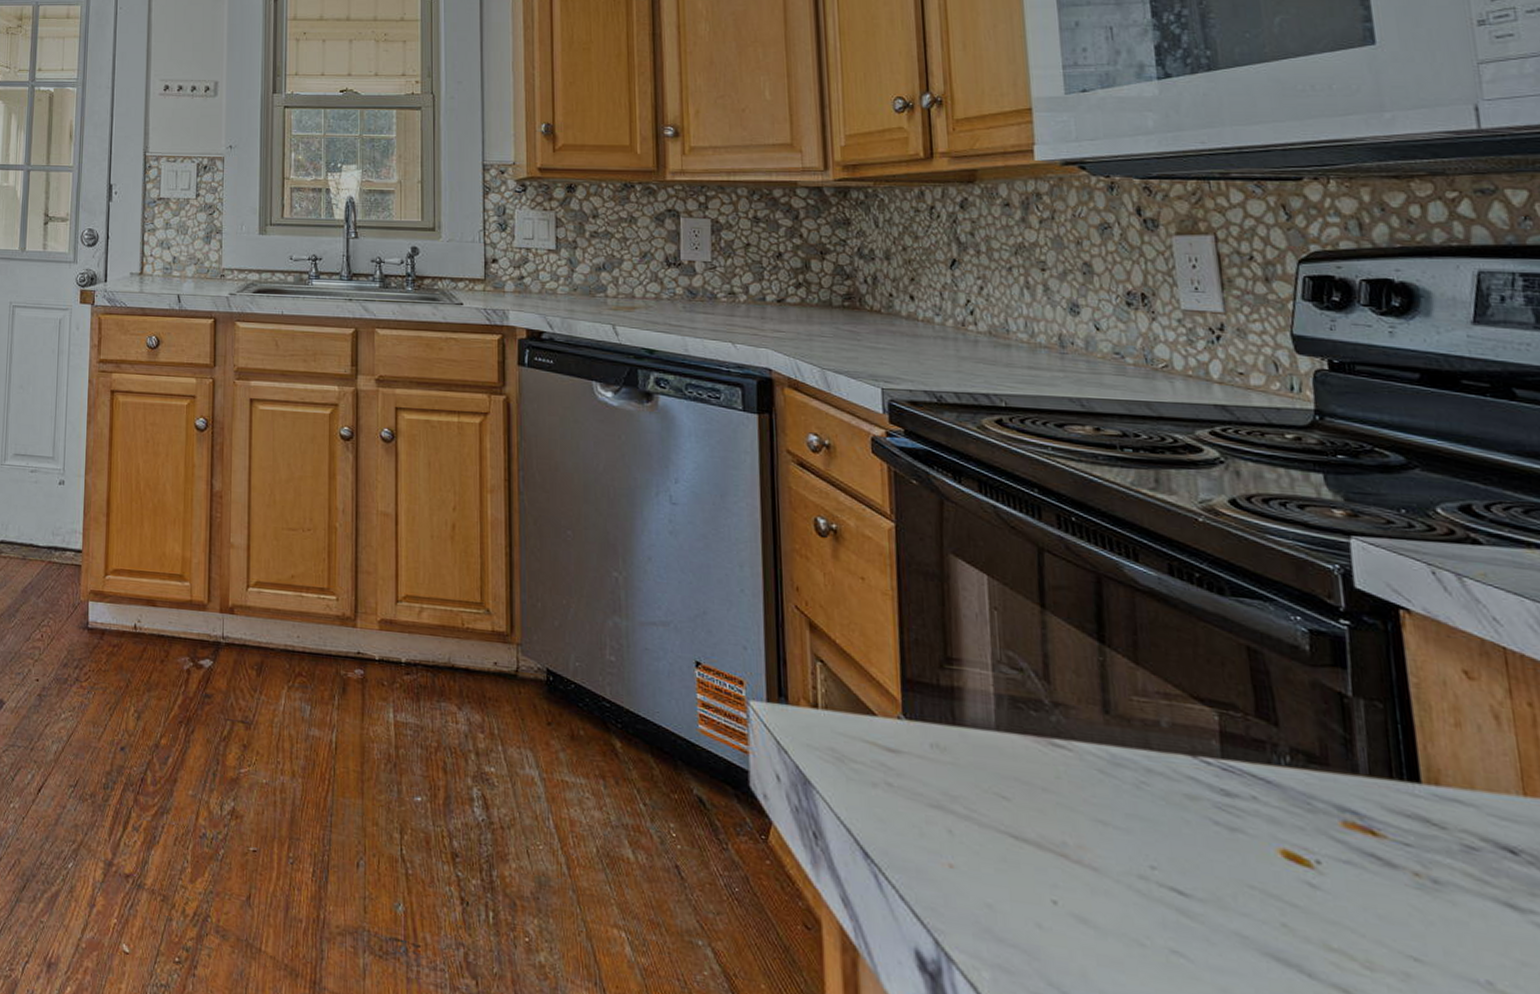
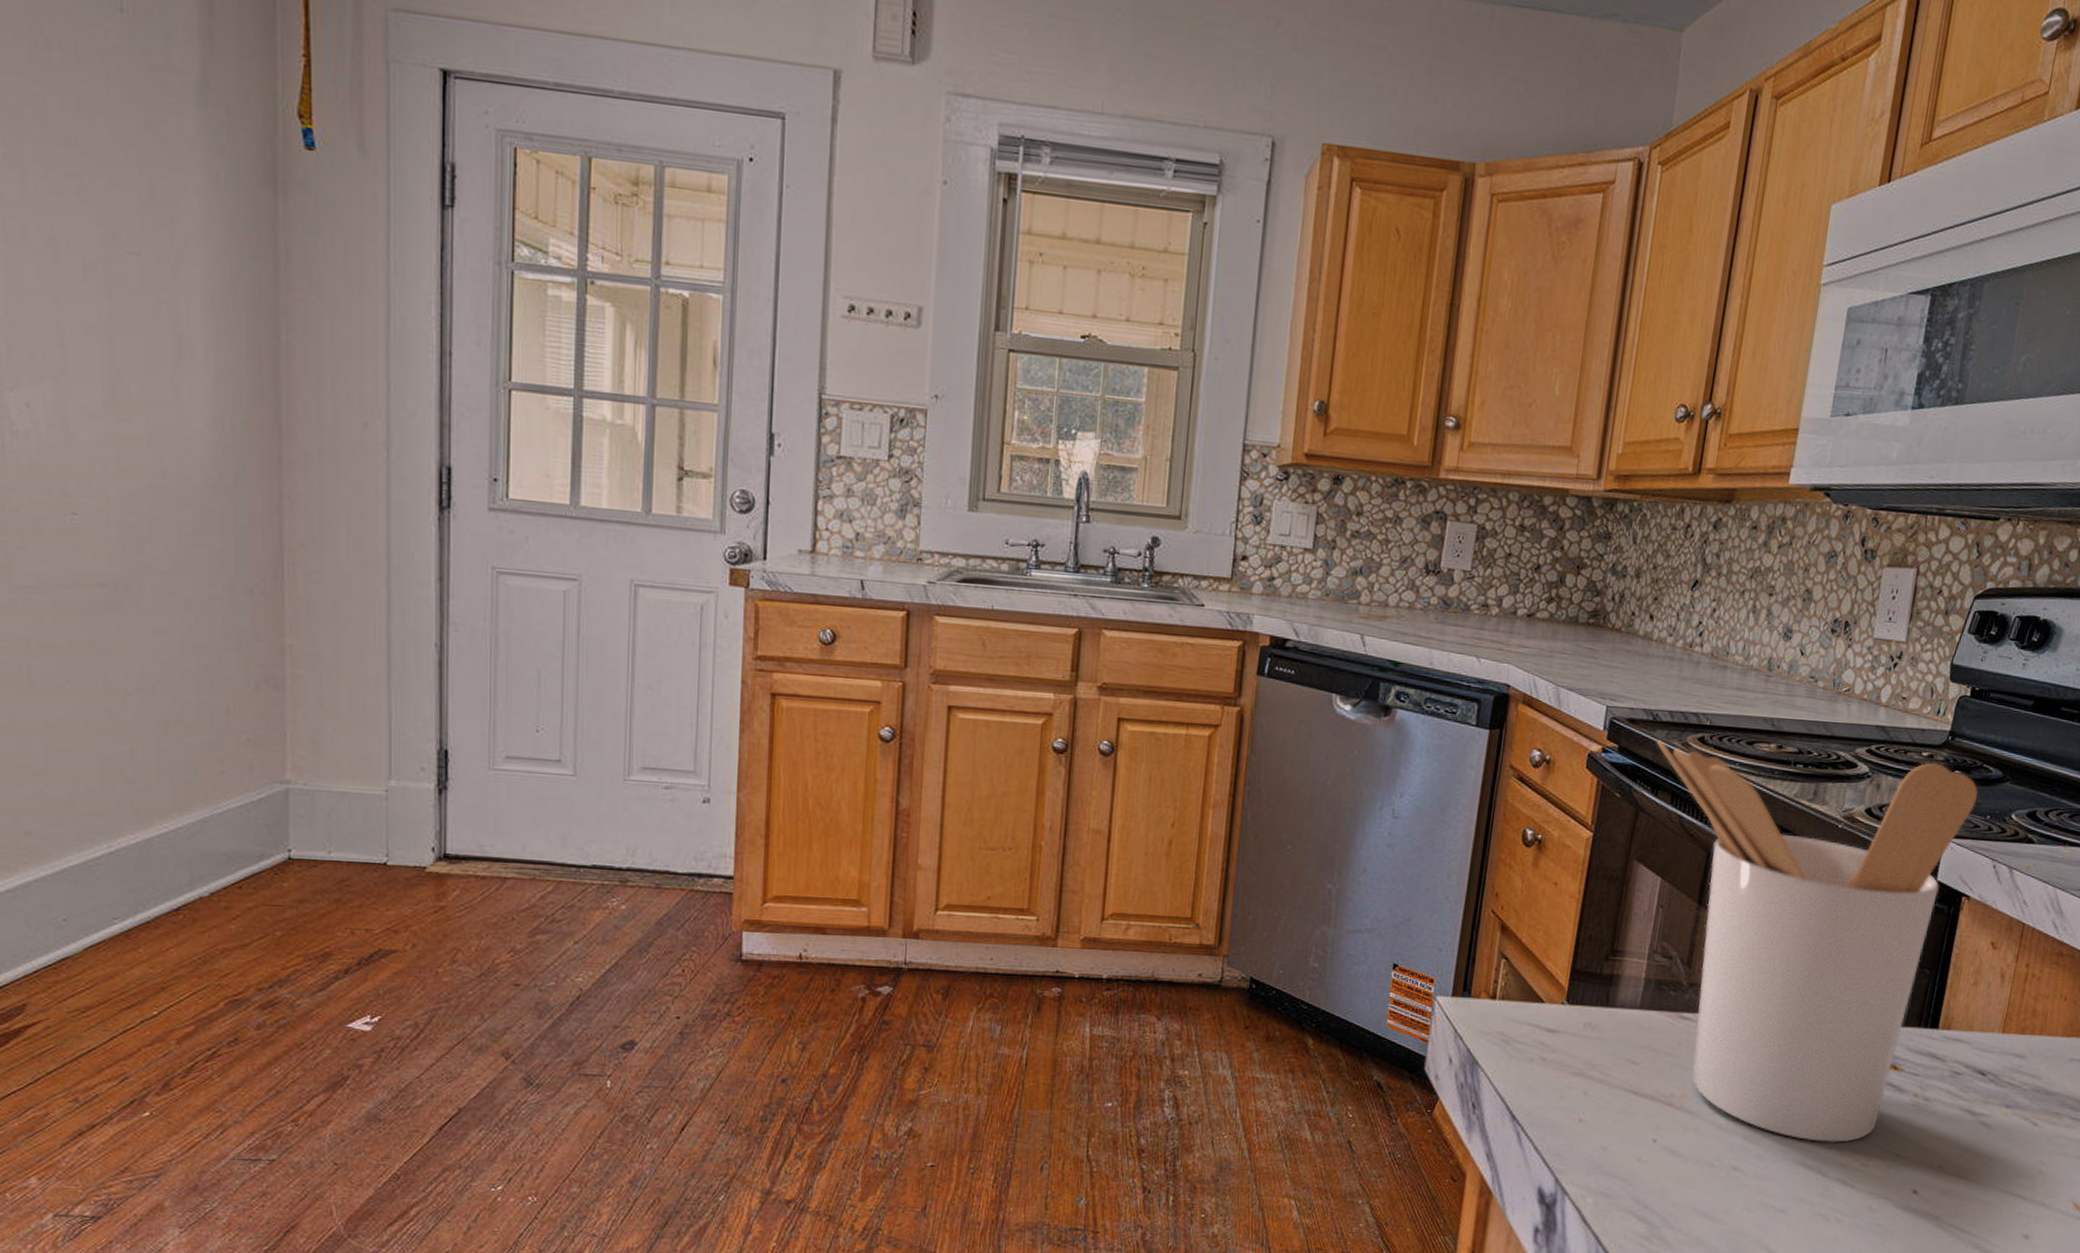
utensil holder: none [946,422,1379,933] -> present [1656,739,1979,1144]

